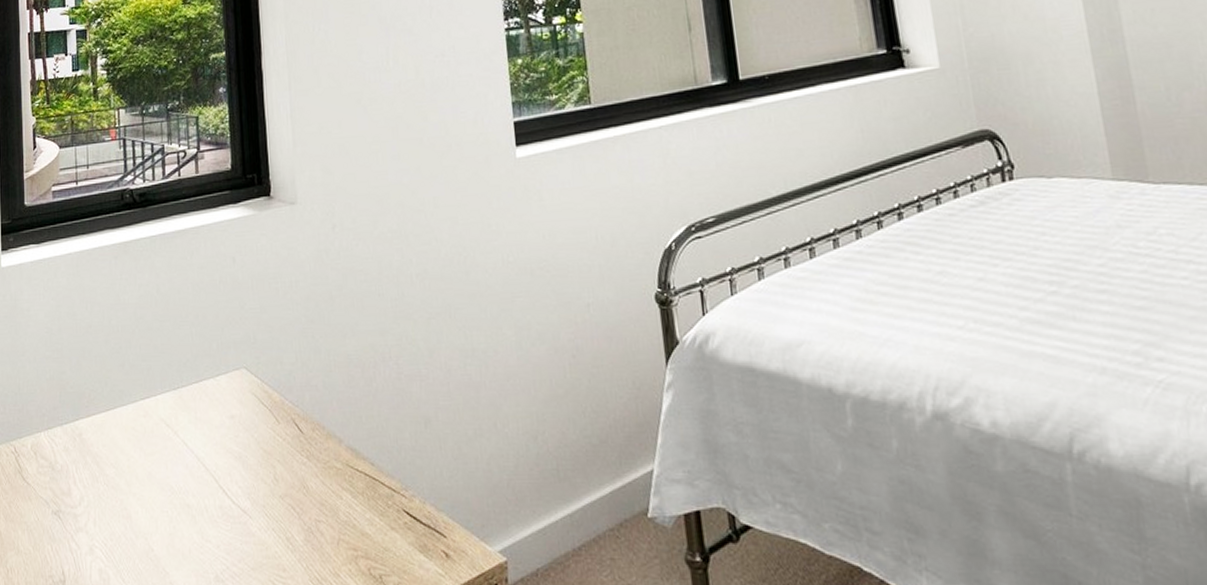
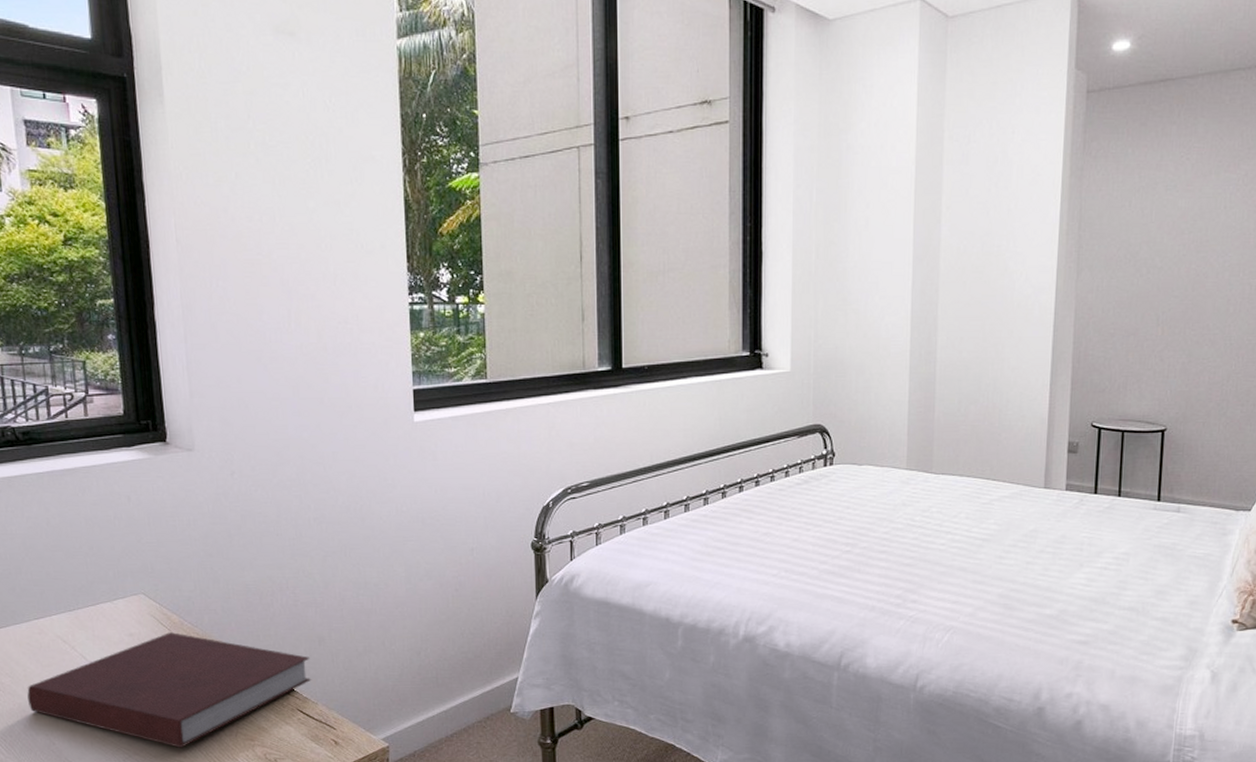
notebook: none [130,413,418,558] -> present [27,632,312,748]

